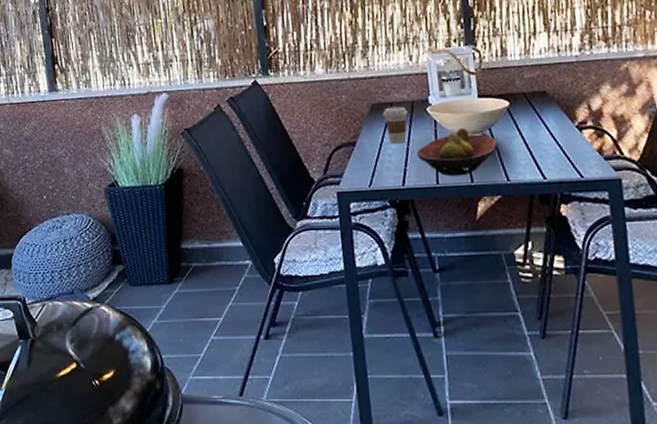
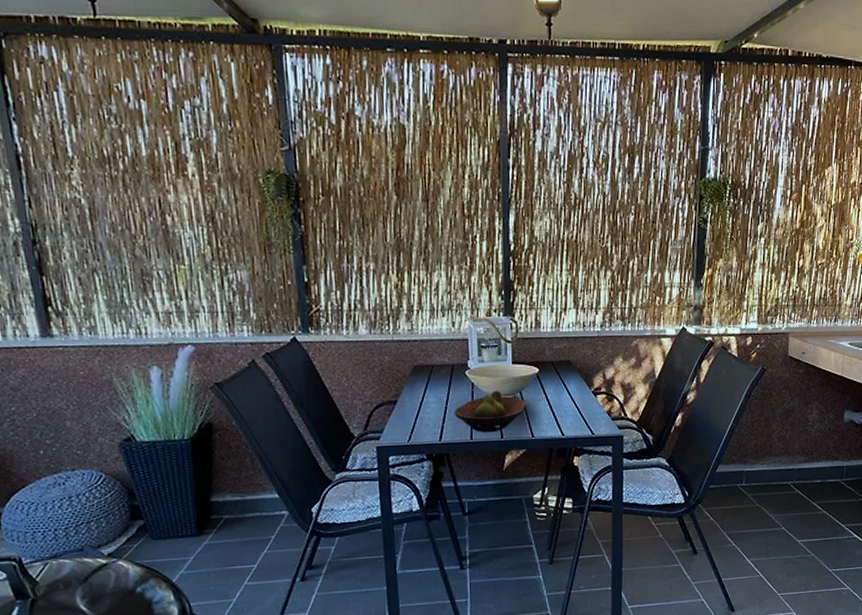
coffee cup: present [382,106,408,144] -> none [424,369,448,403]

